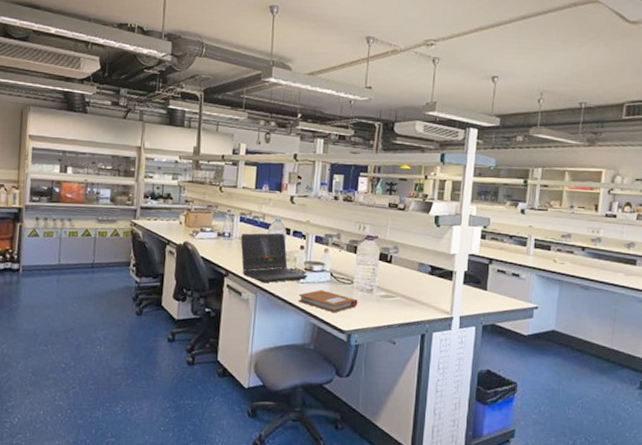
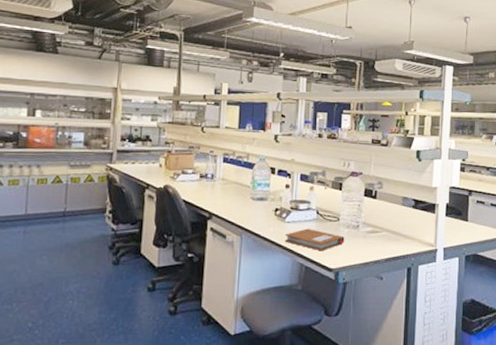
laptop computer: present [240,233,308,283] -> none [224,172,294,225]

